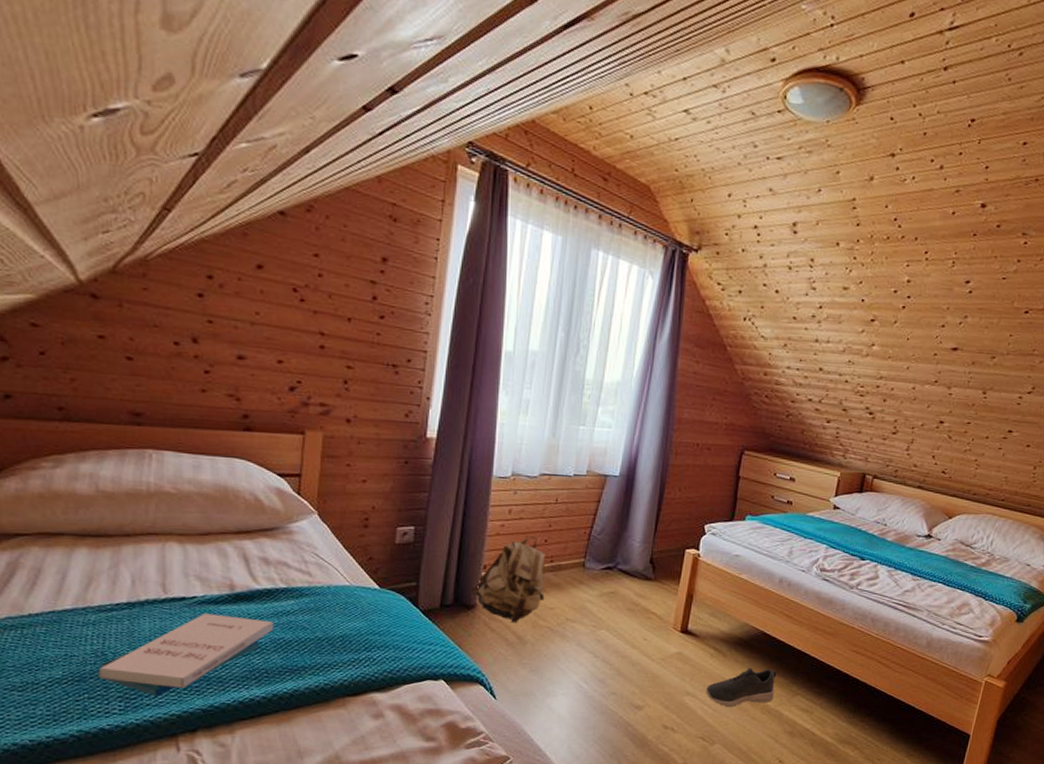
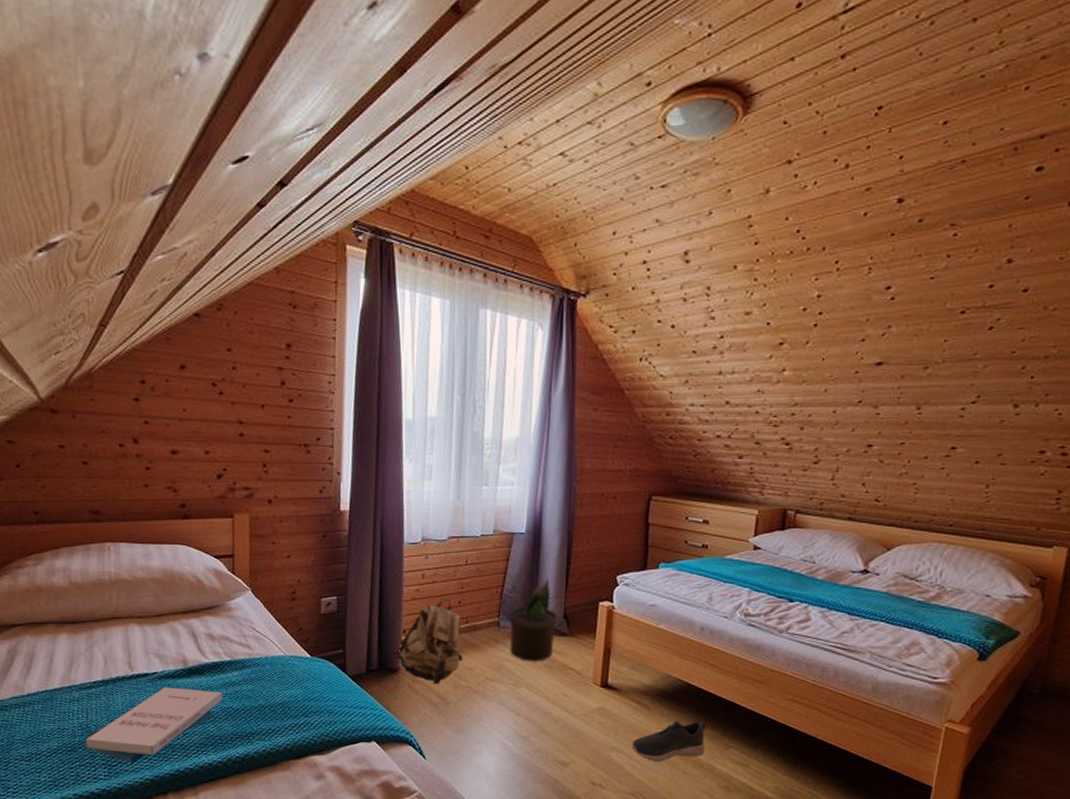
planter: none [593,520,644,605] -> present [508,578,558,662]

